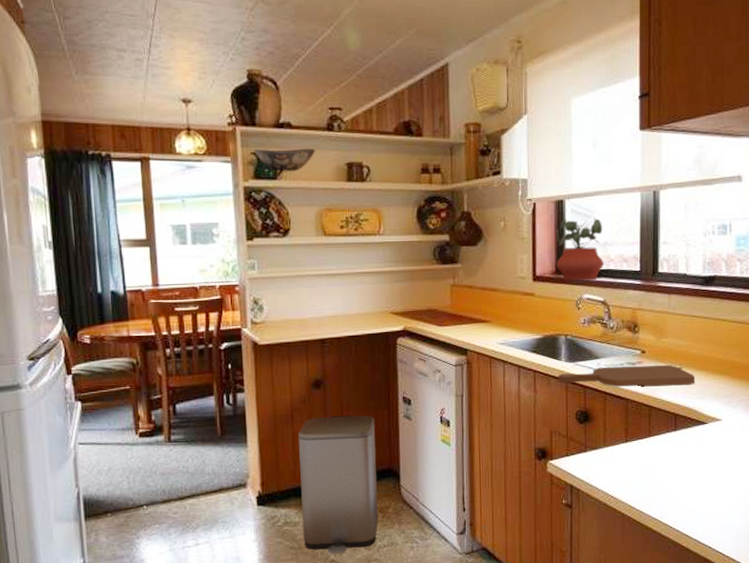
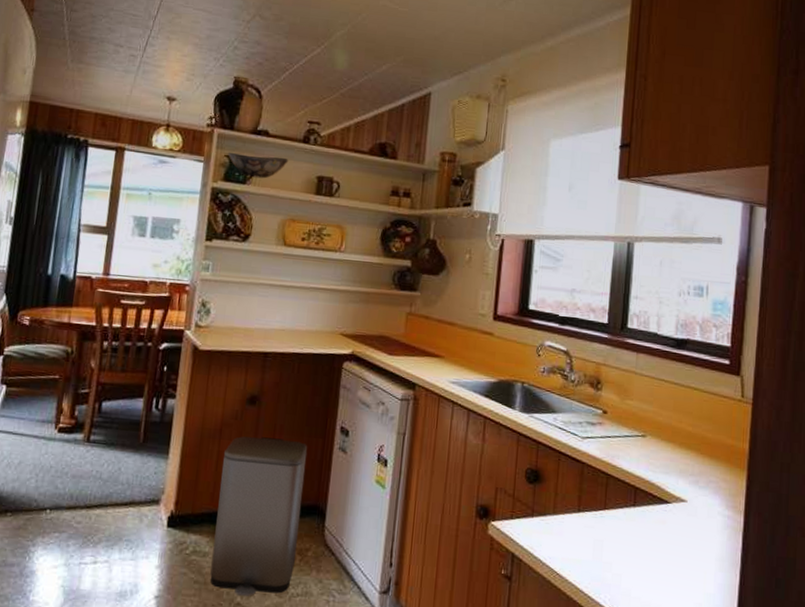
potted plant: present [556,217,604,282] -> none [519,259,572,328]
cutting board: present [558,365,695,387] -> none [509,423,660,456]

